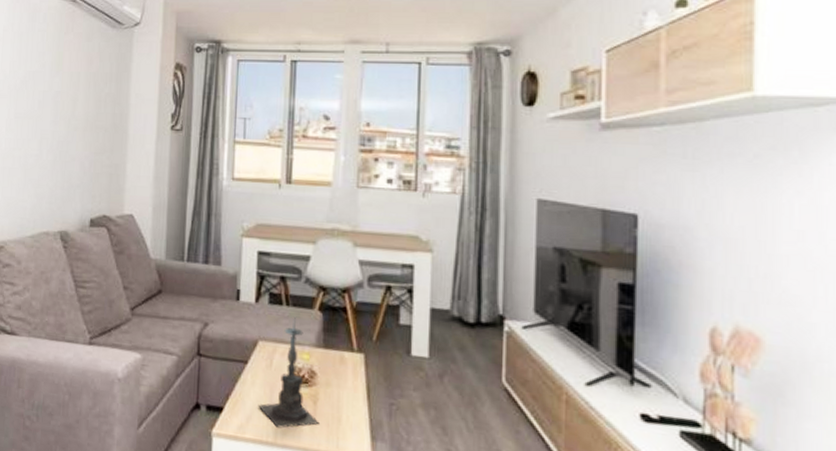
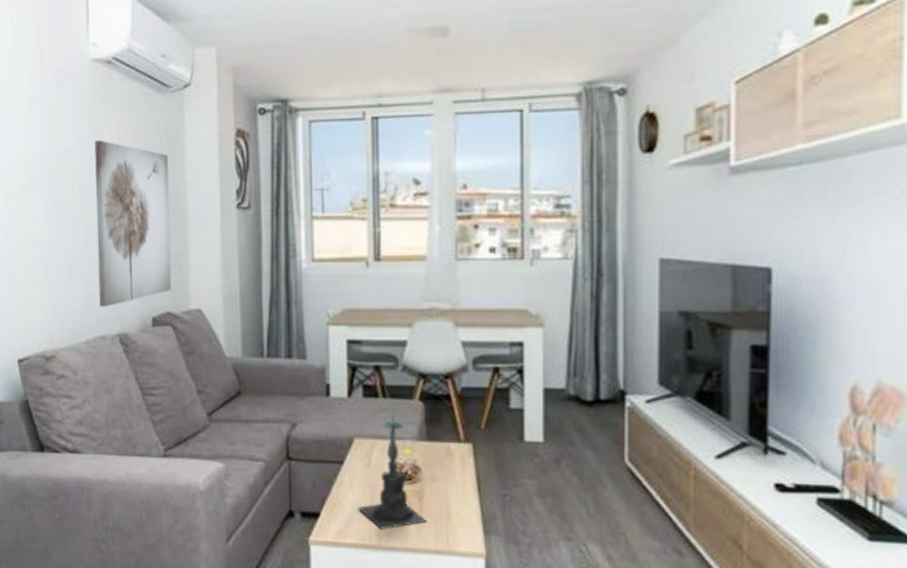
wall art: none [46,64,117,207] -> present [94,139,172,307]

